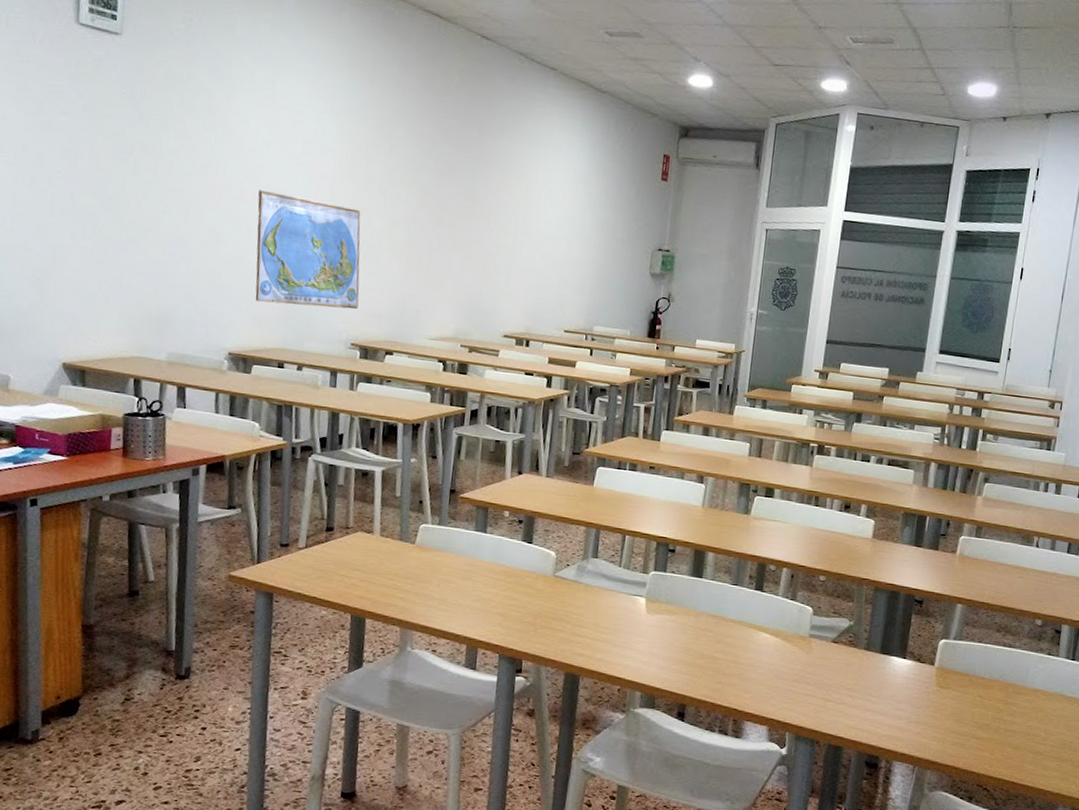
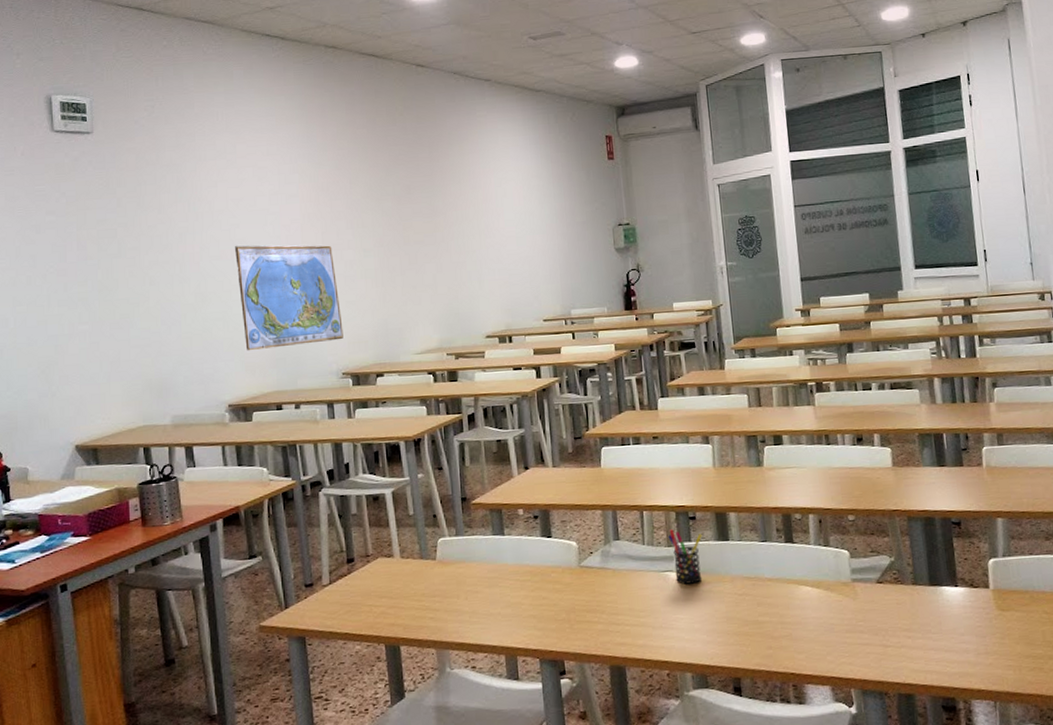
pen holder: none [644,557,678,612] -> present [668,529,702,584]

